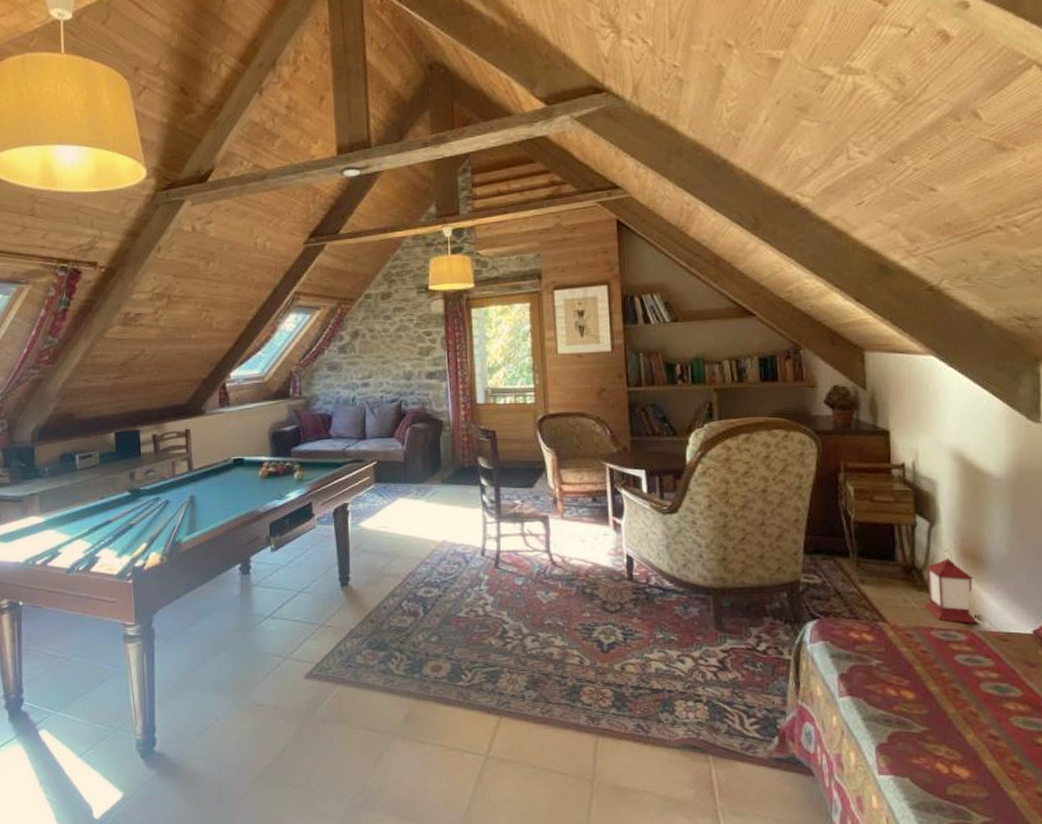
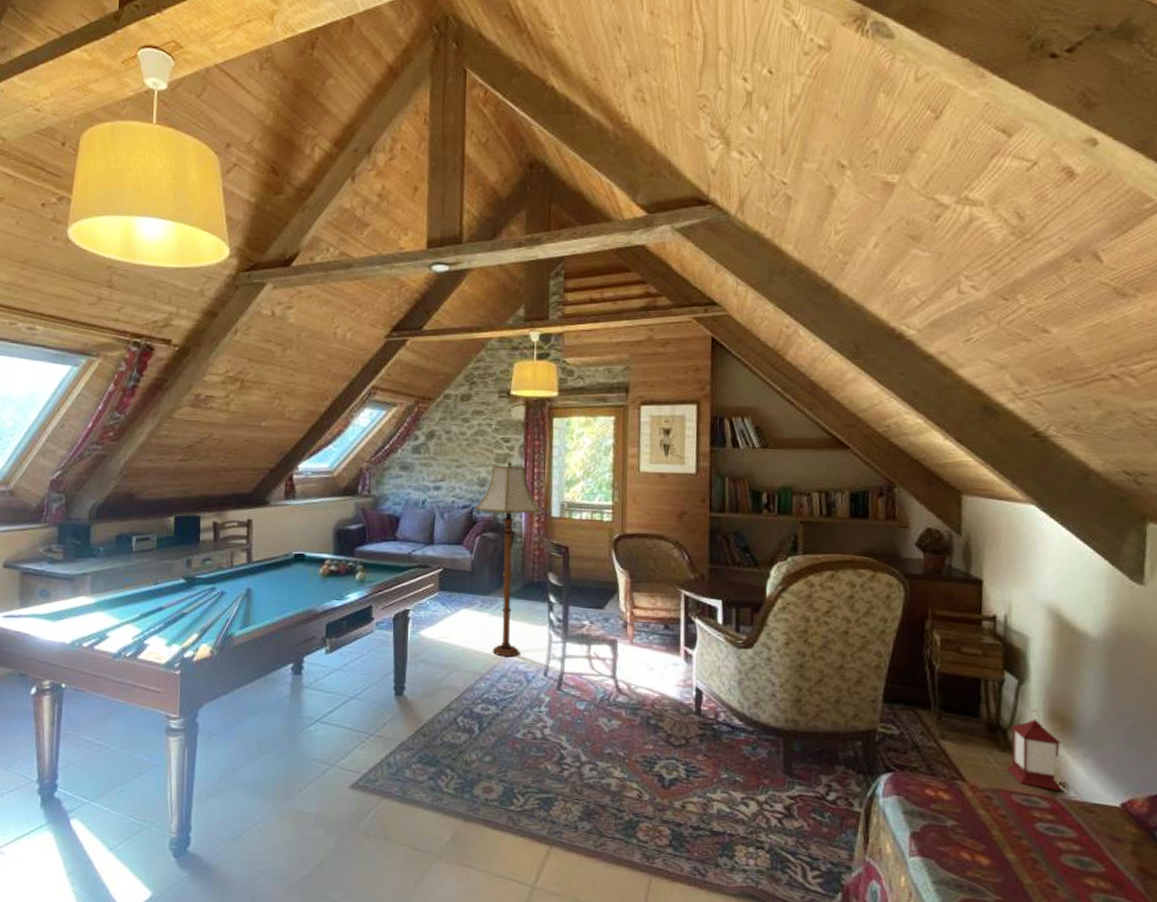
floor lamp: none [404,352,466,541] -> present [475,460,541,657]

